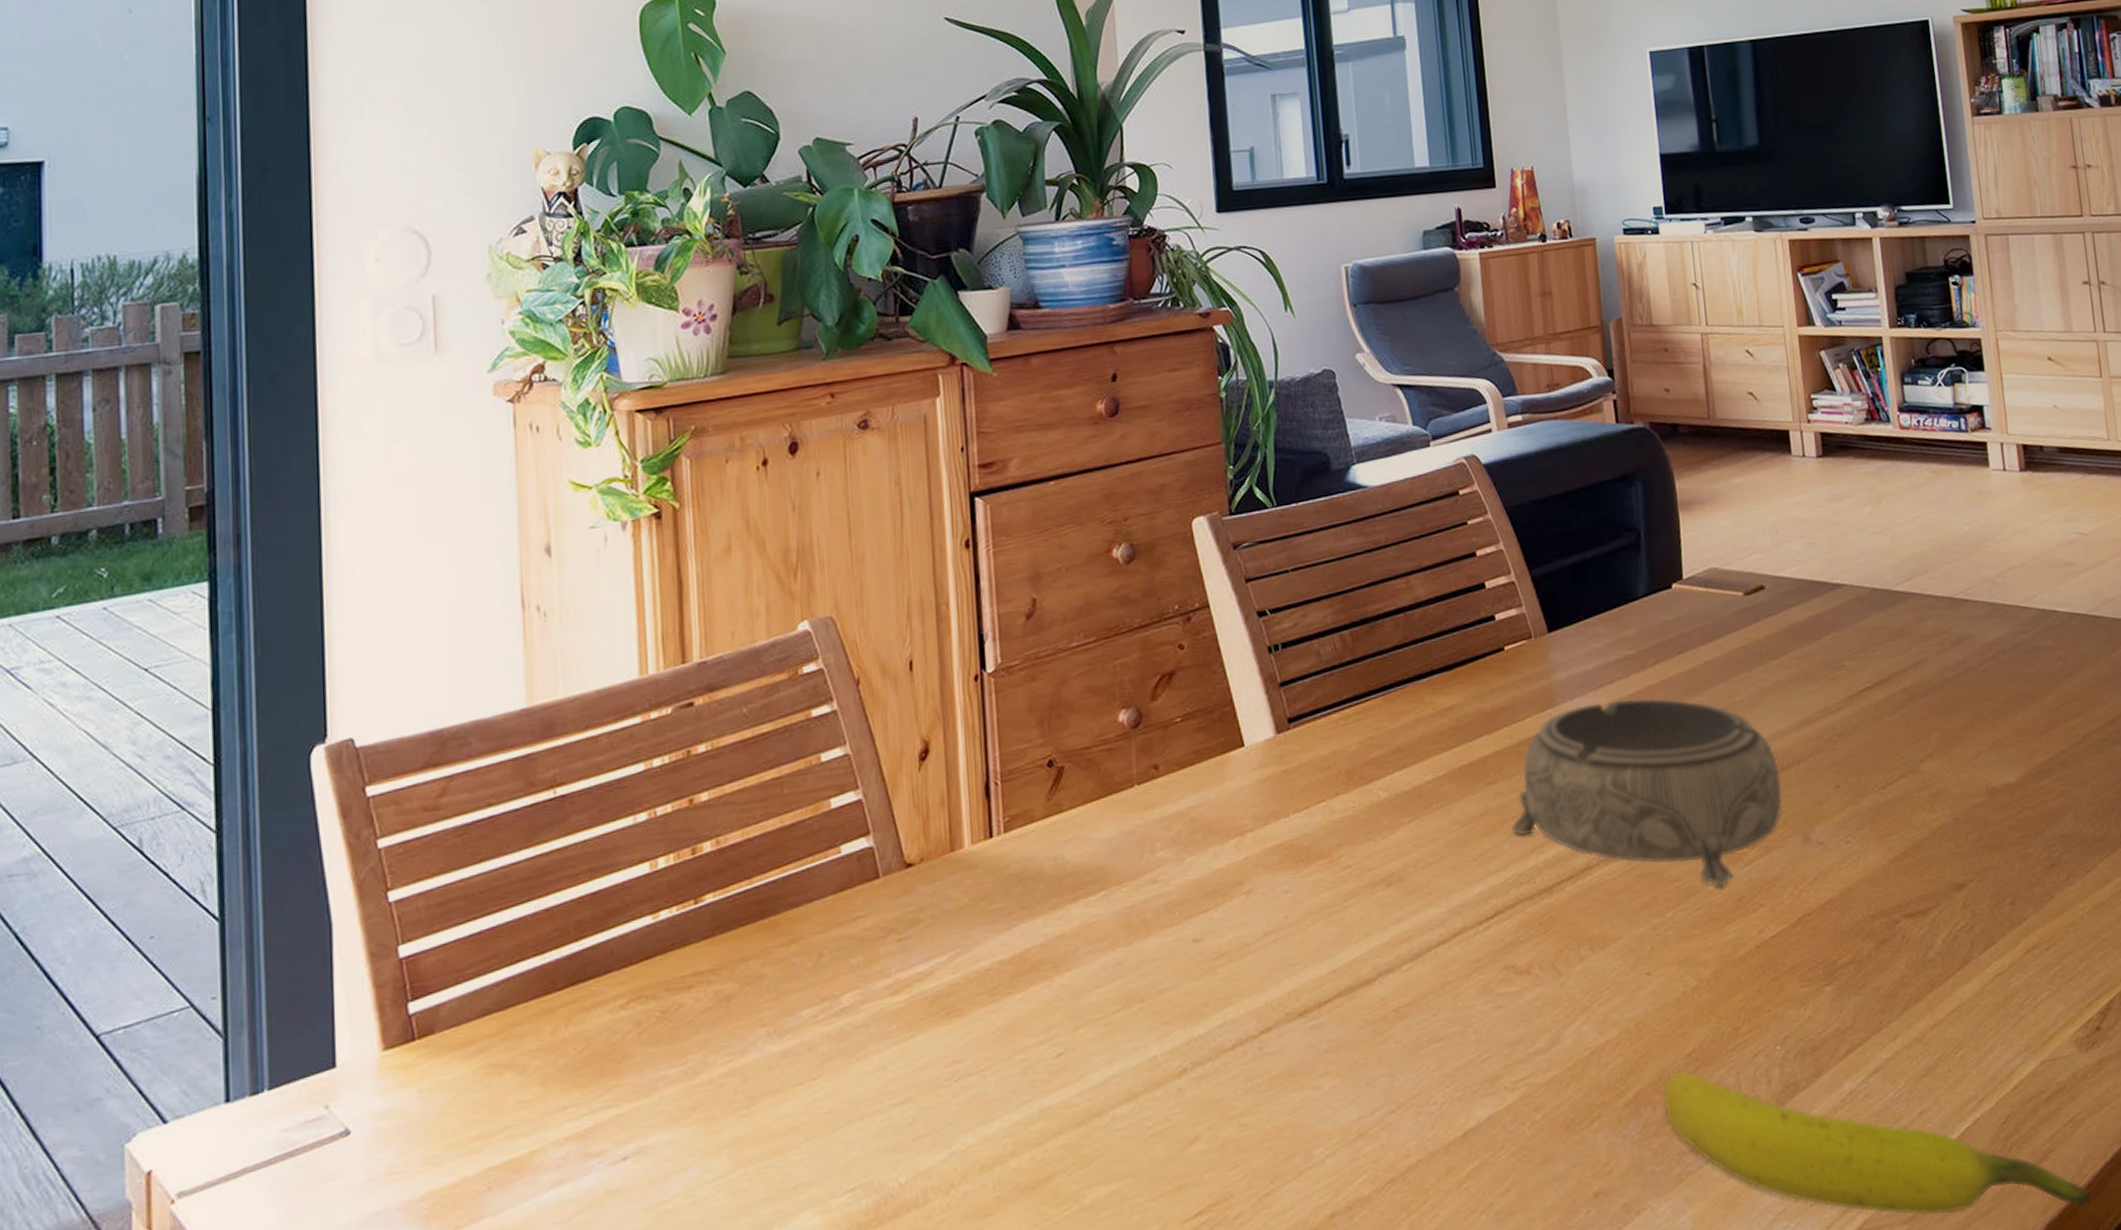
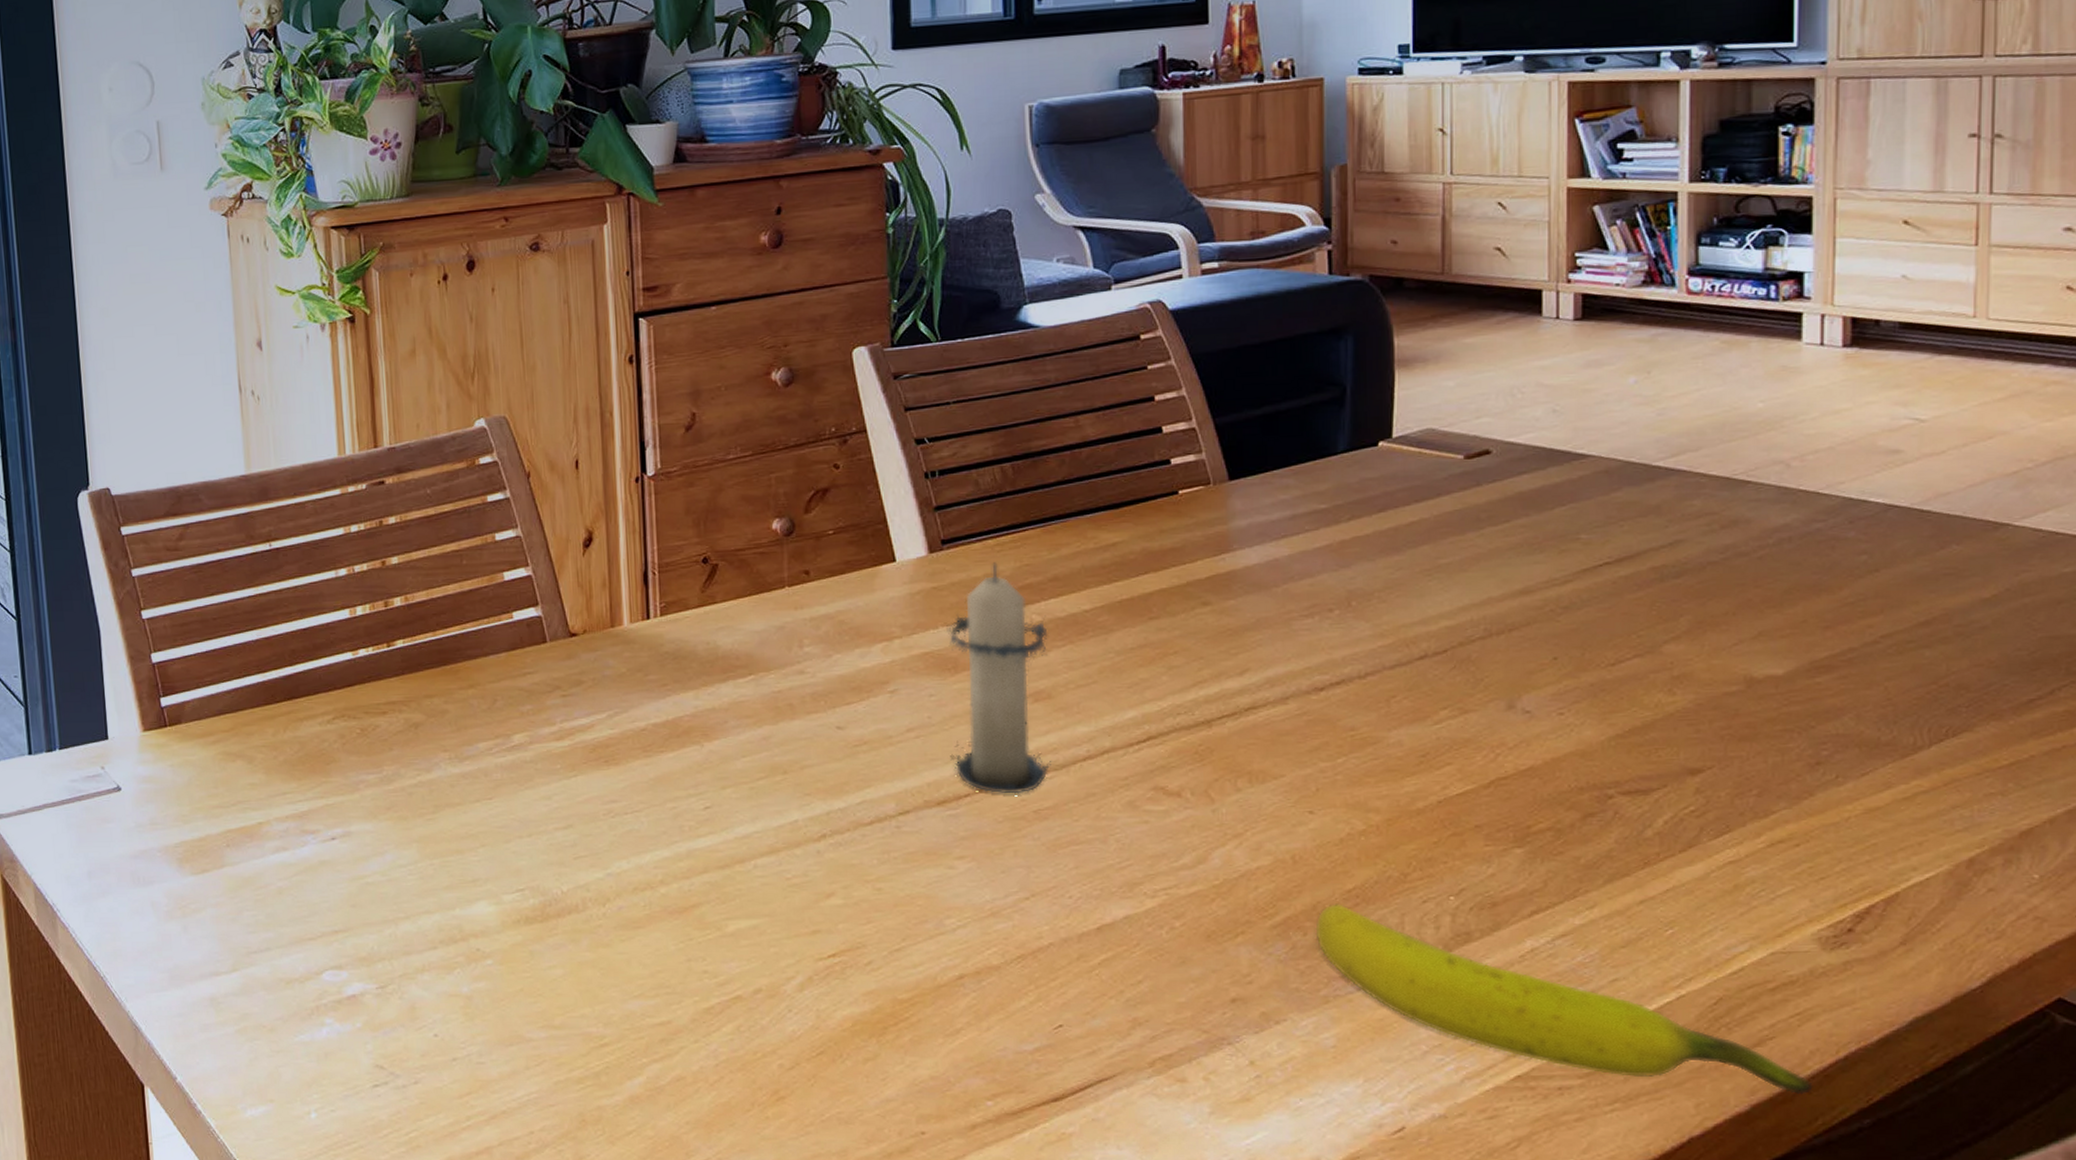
candle: none [1297,738,1408,995] -> present [946,562,1052,794]
decorative bowl: present [1510,698,1782,888] -> none [1171,551,1486,742]

